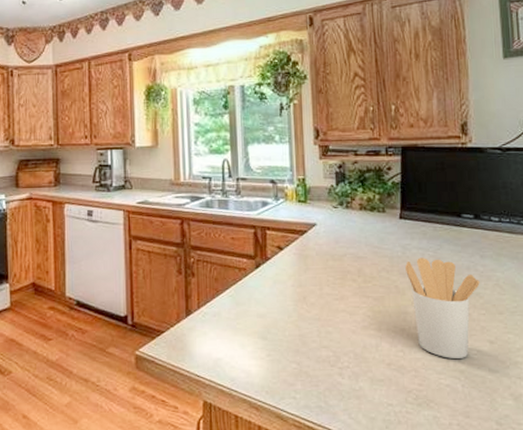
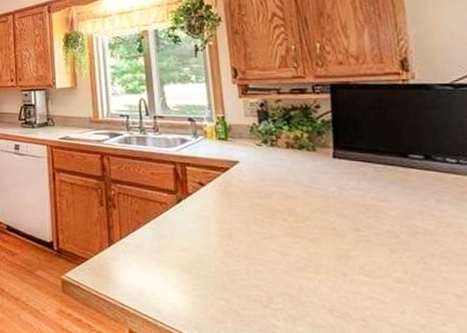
utensil holder: present [405,258,480,358] -> none [343,199,438,312]

